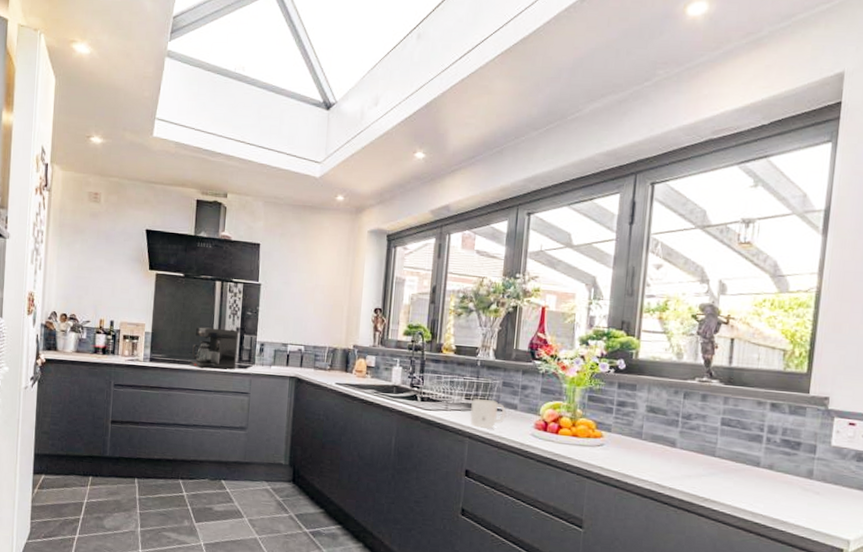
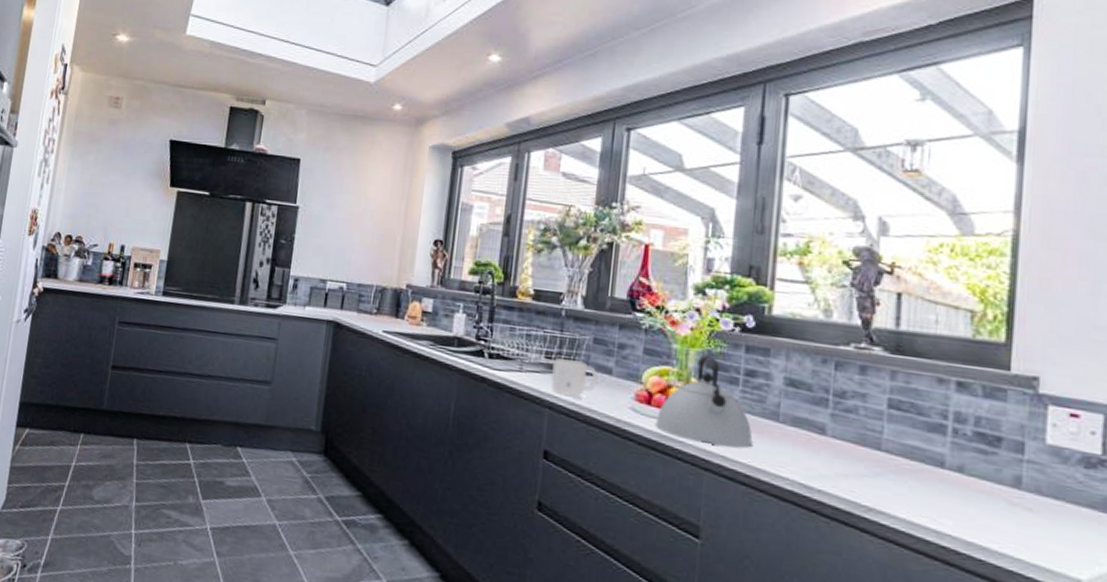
coffee maker: present [189,326,239,370] -> none [208,255,269,310]
kettle: none [550,391,623,461] -> present [655,354,753,449]

